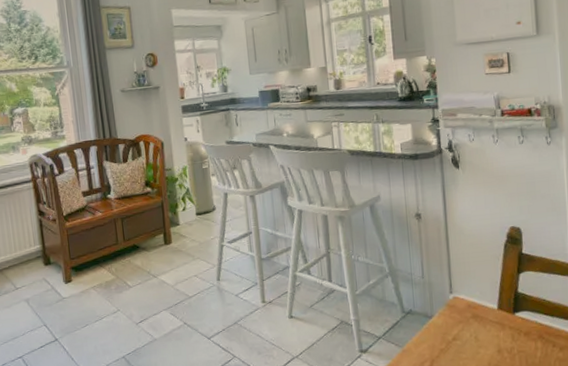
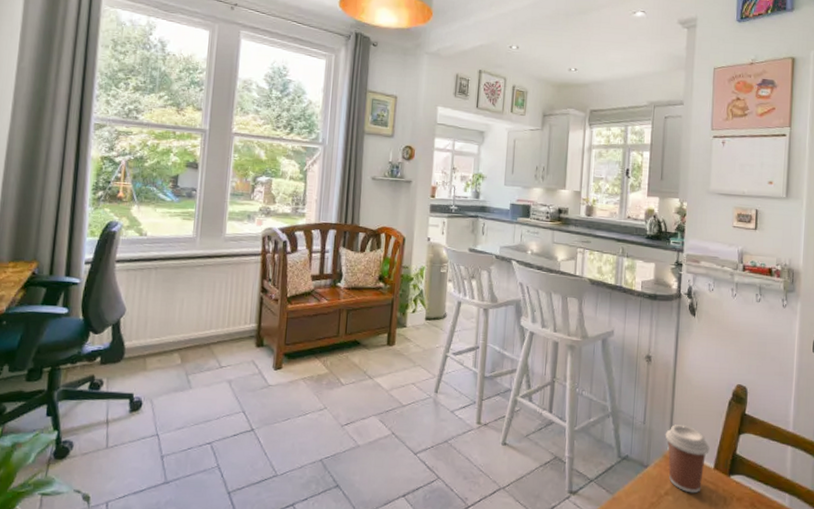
coffee cup: none [445,273,491,335] -> present [665,425,710,494]

